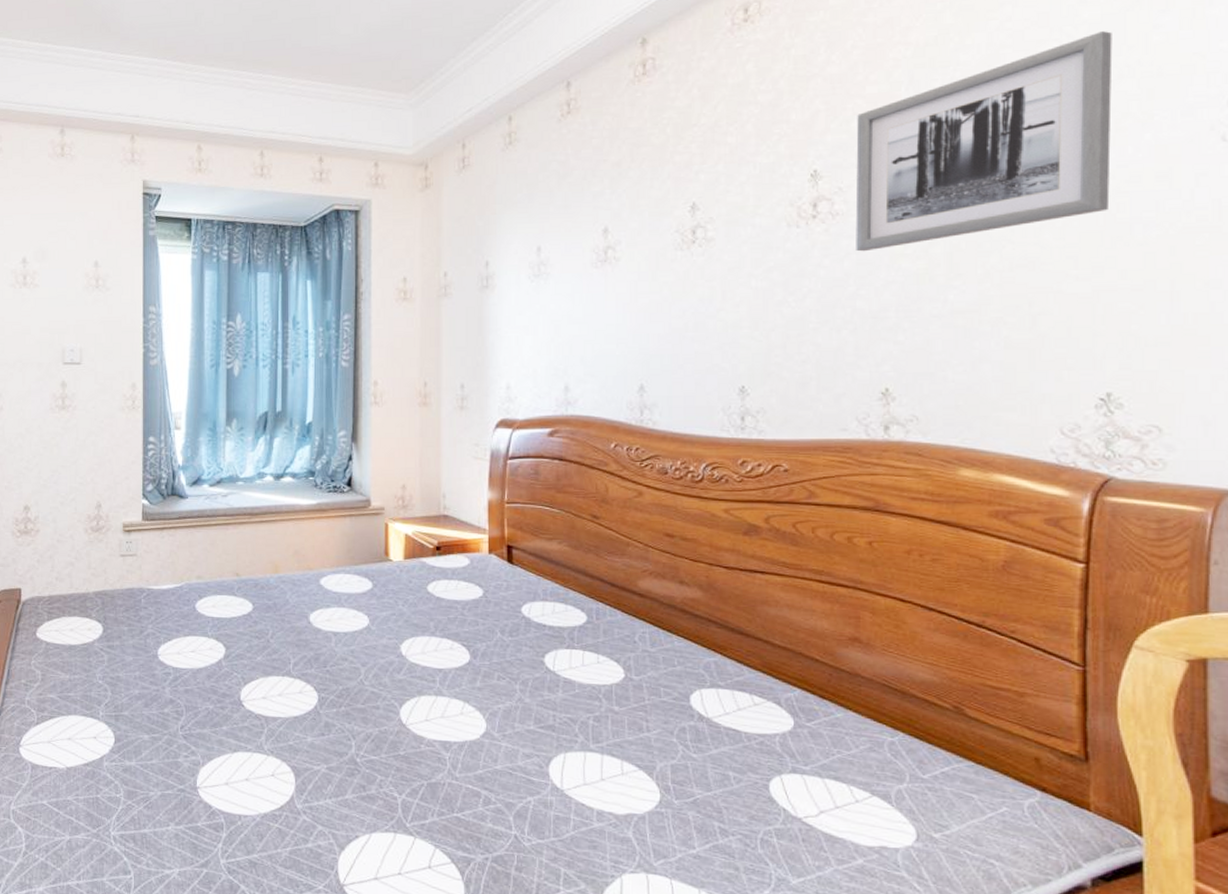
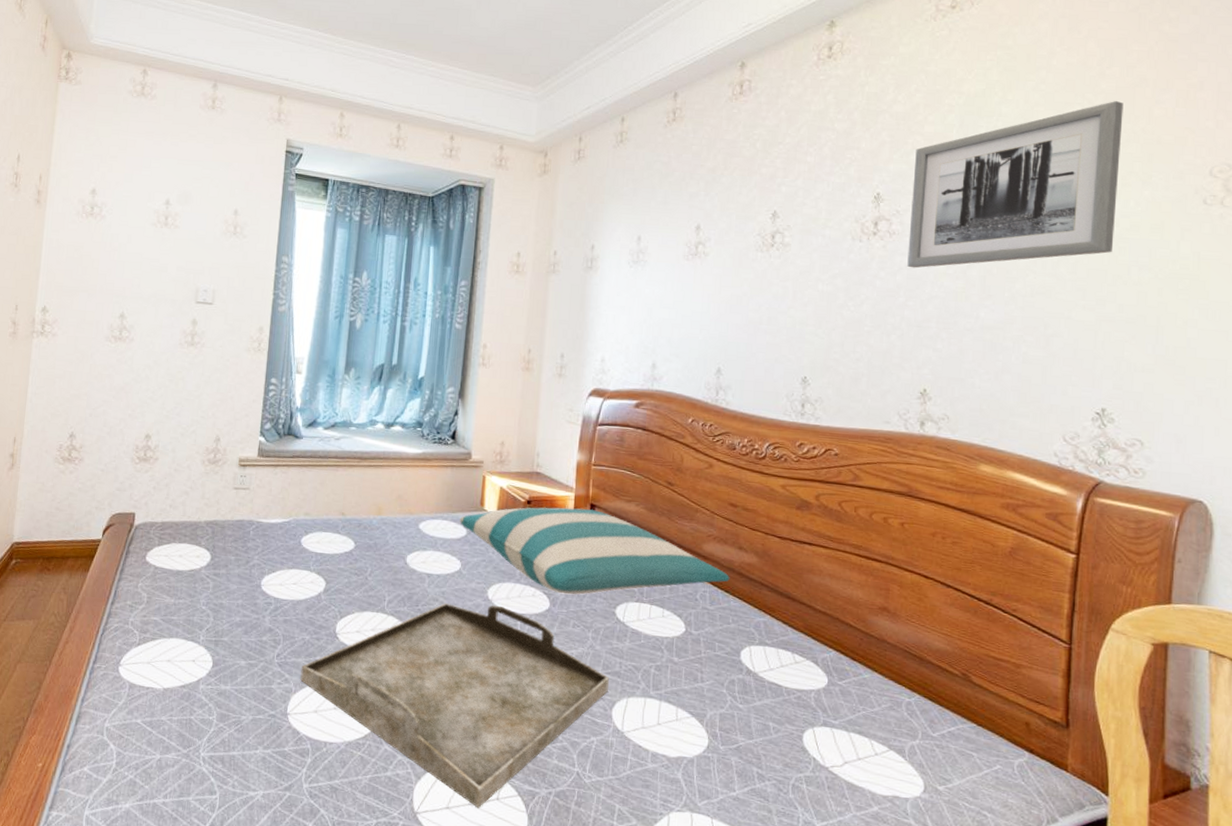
serving tray: none [207,661,542,878] -> present [300,603,609,808]
pillow: none [364,550,672,645] -> present [460,507,730,595]

